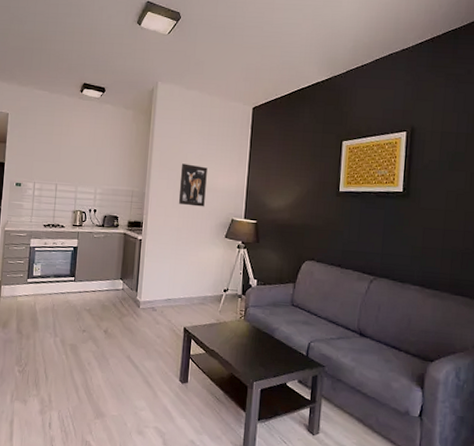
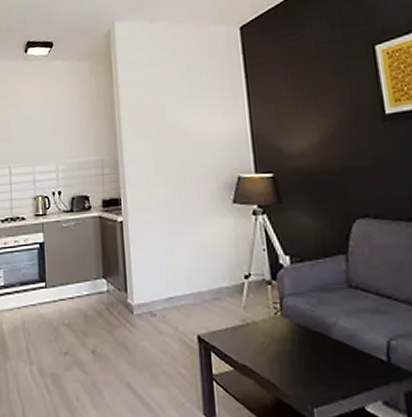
wall art: present [179,163,207,207] -> none [160,113,198,168]

